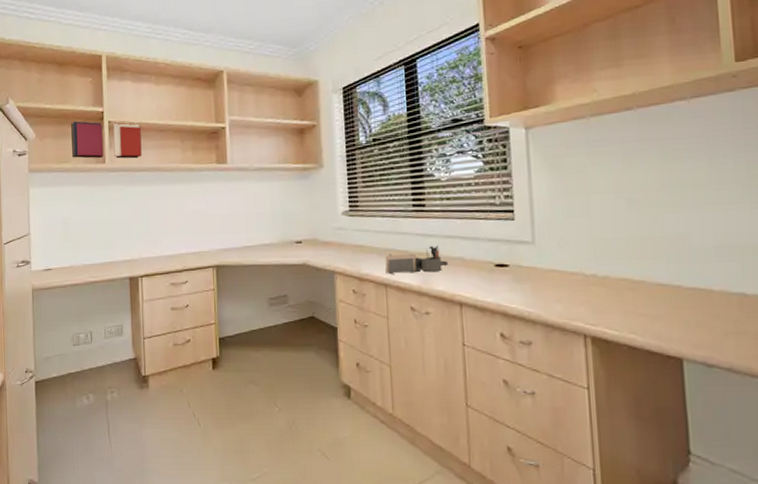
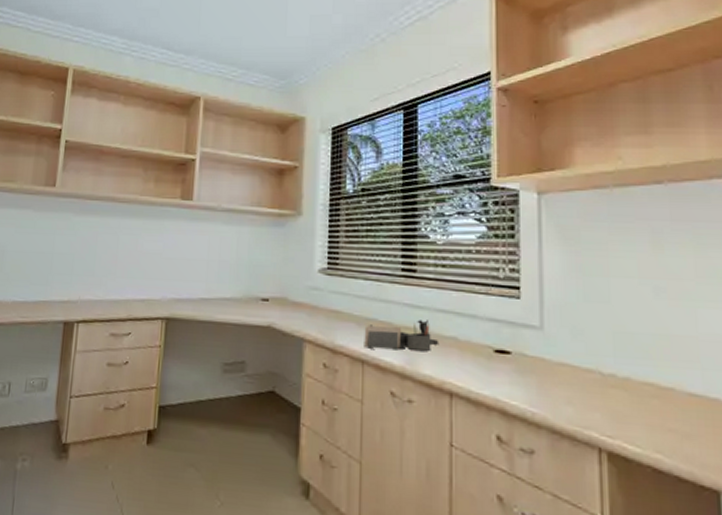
books: present [71,121,104,159] -> none [19,137,59,181]
books: present [113,121,142,159] -> none [66,141,101,185]

